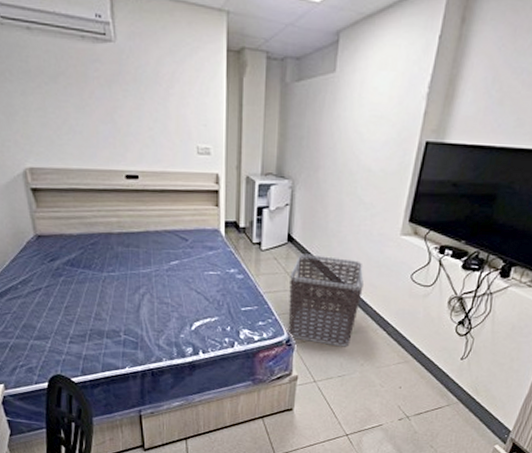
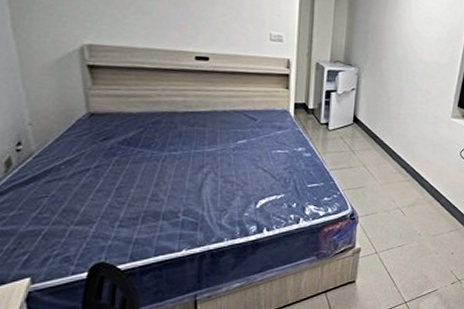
clothes hamper: present [288,253,364,347] -> none [352,133,421,219]

